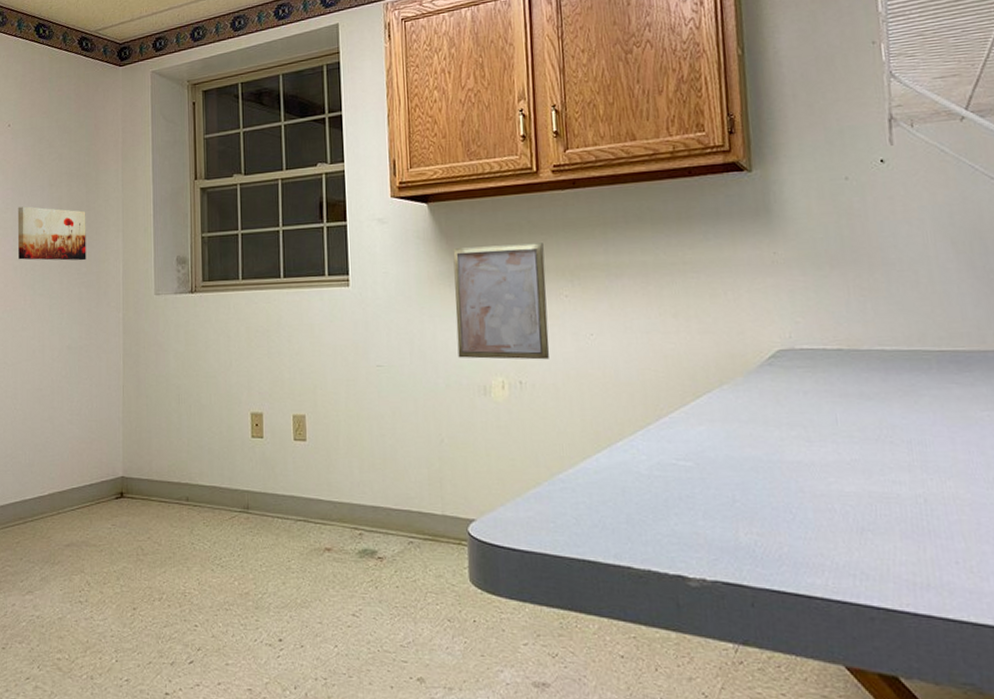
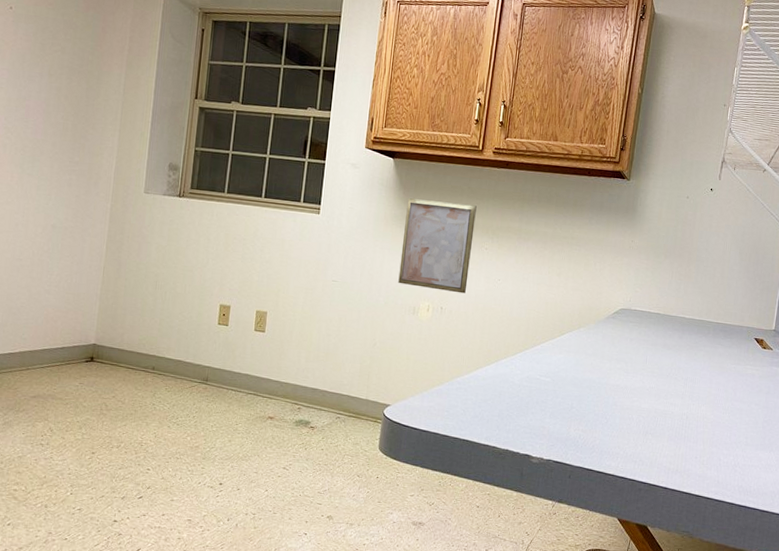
wall art: present [17,206,86,261] -> none [9,88,84,151]

